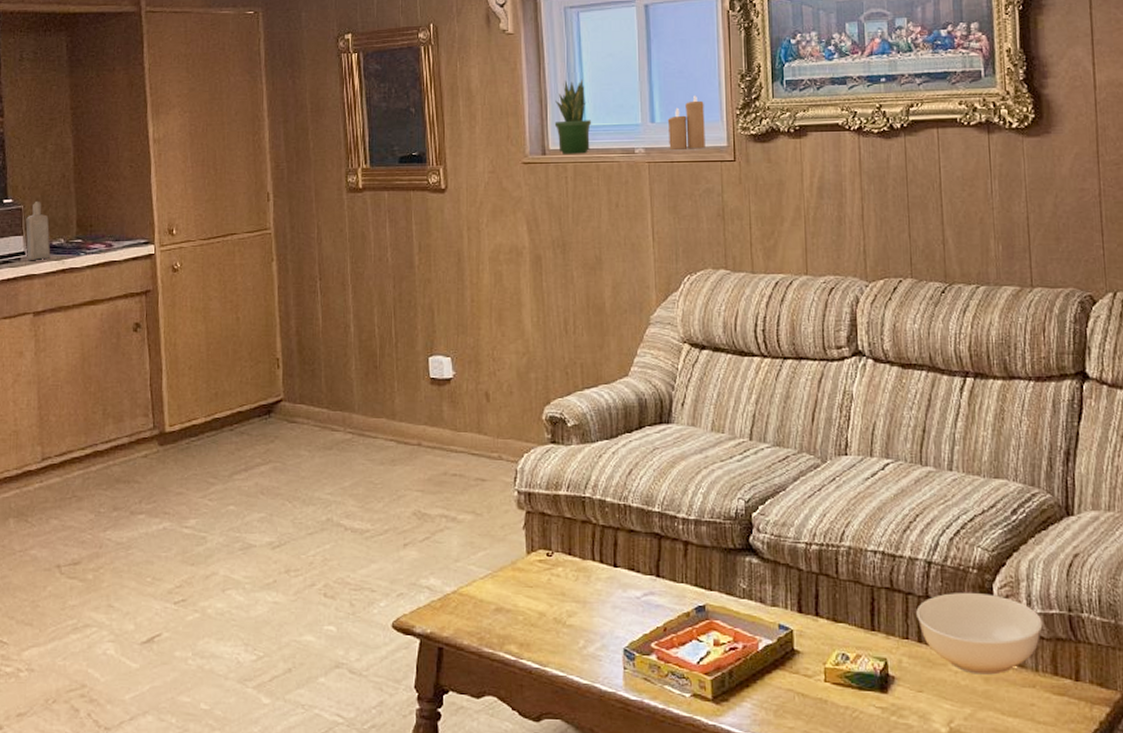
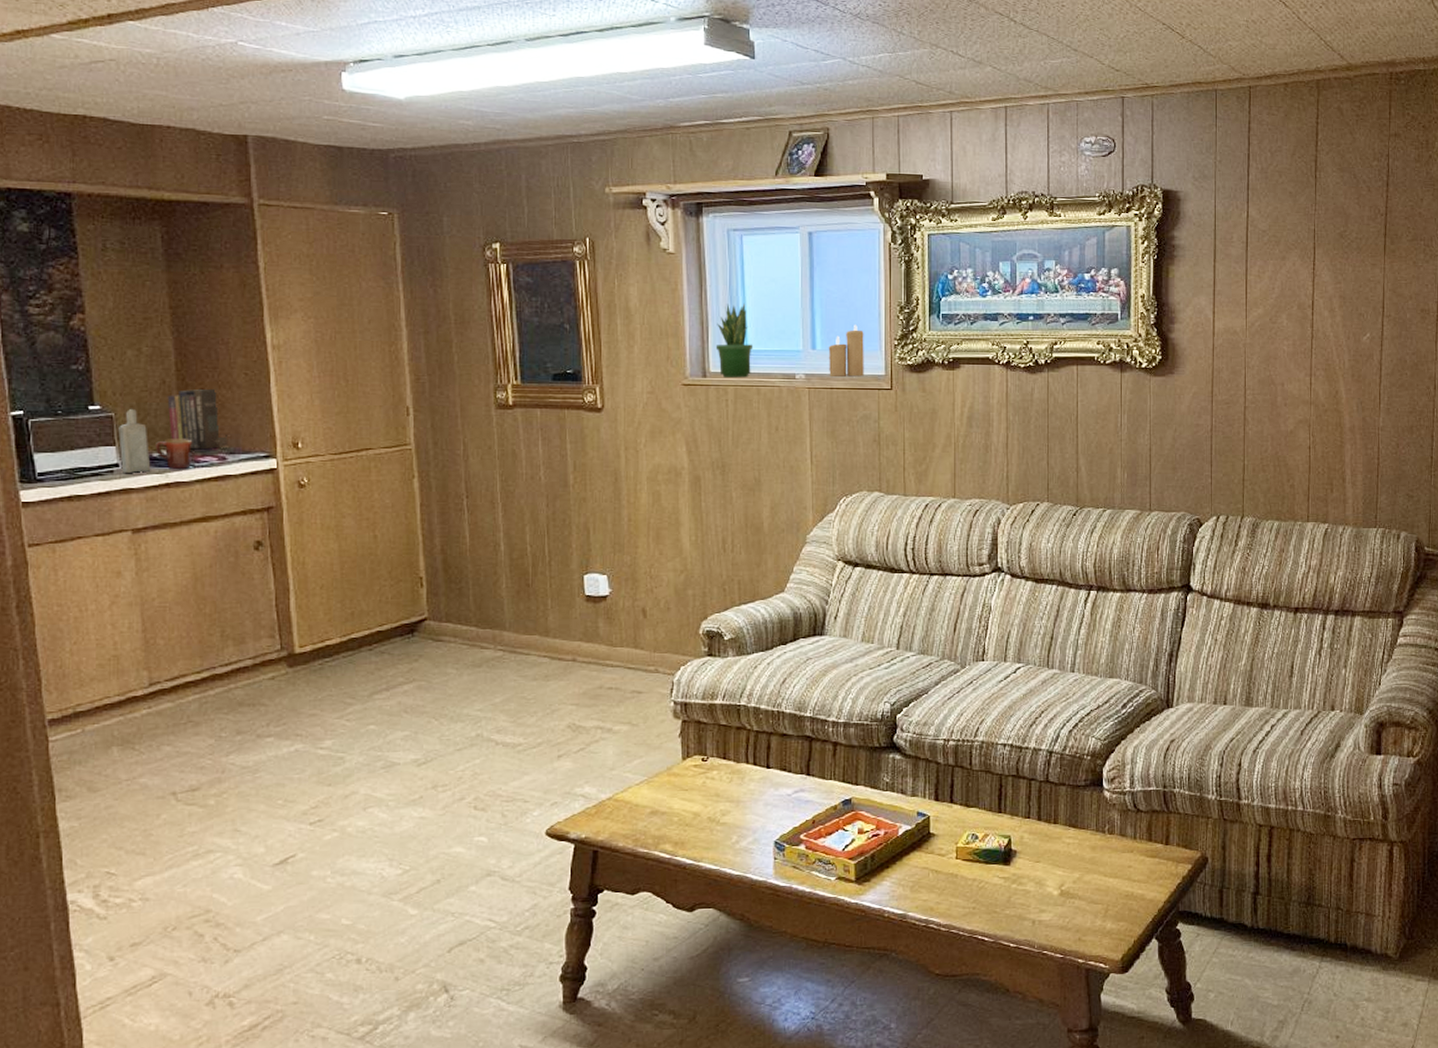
mug: none [55,228,86,257] -> present [156,439,193,470]
books: none [66,181,114,238] -> present [167,388,227,450]
bowl: present [916,593,1043,675] -> none [1038,776,1142,845]

